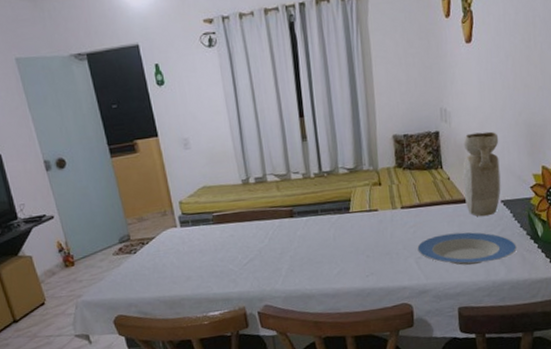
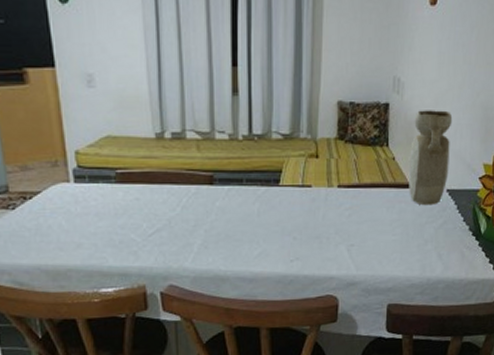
plate: present [417,232,517,266] -> none [350,221,457,259]

